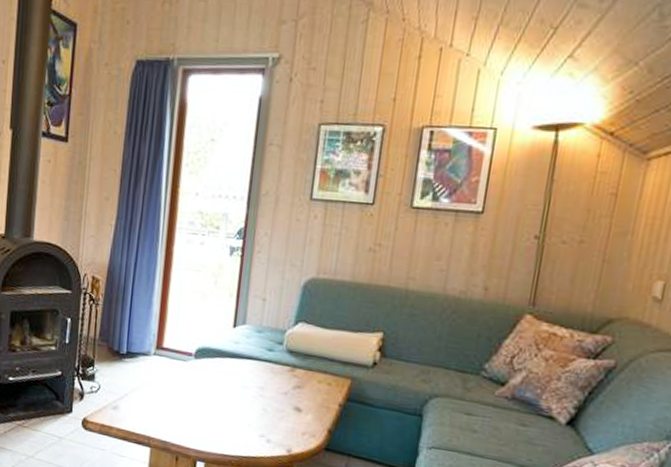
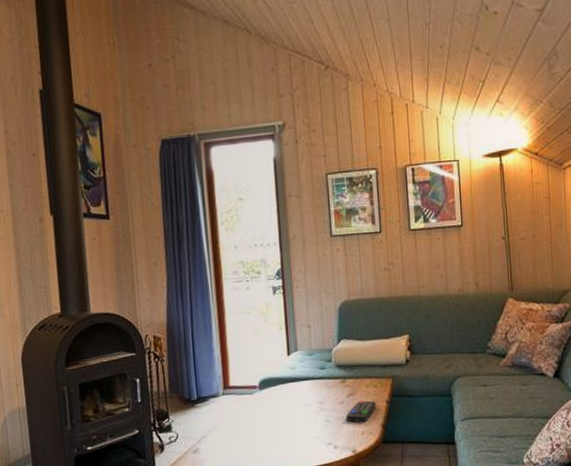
remote control: none [286,396,327,423] -> present [345,400,377,423]

